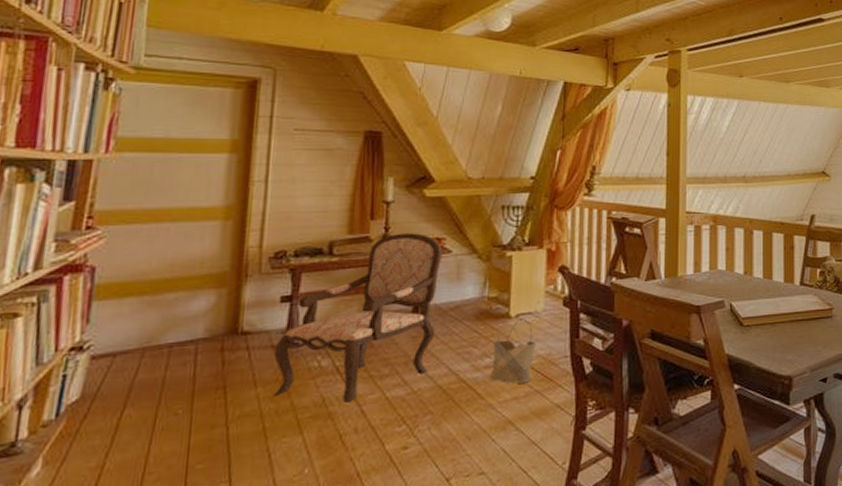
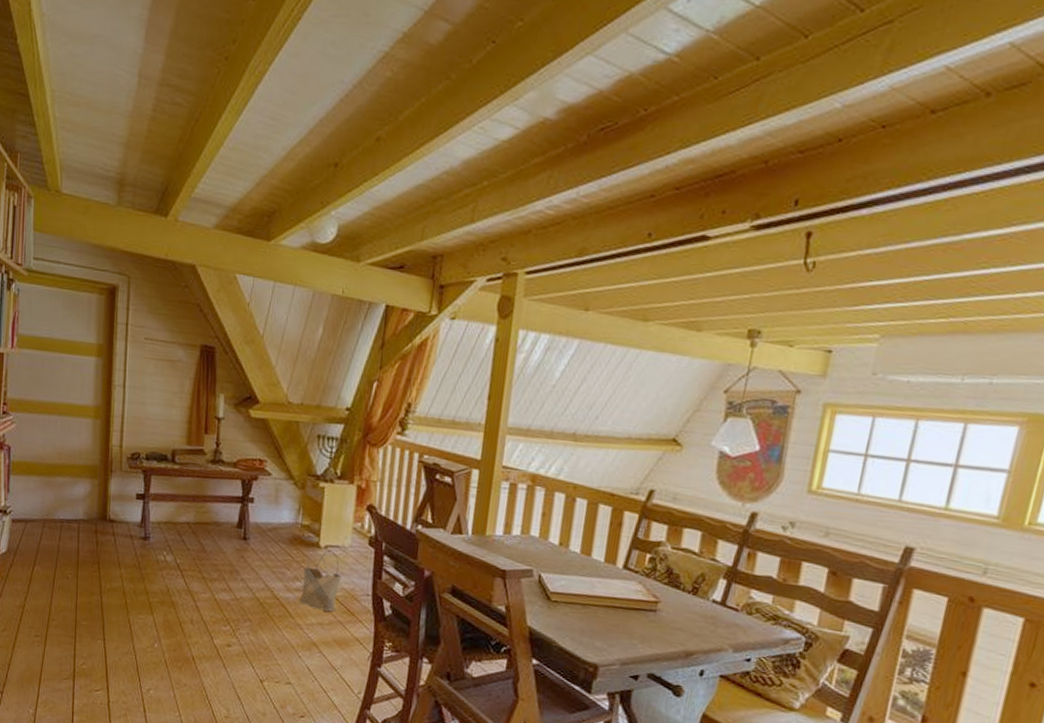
armchair: present [273,233,443,404] -> none [132,450,264,597]

